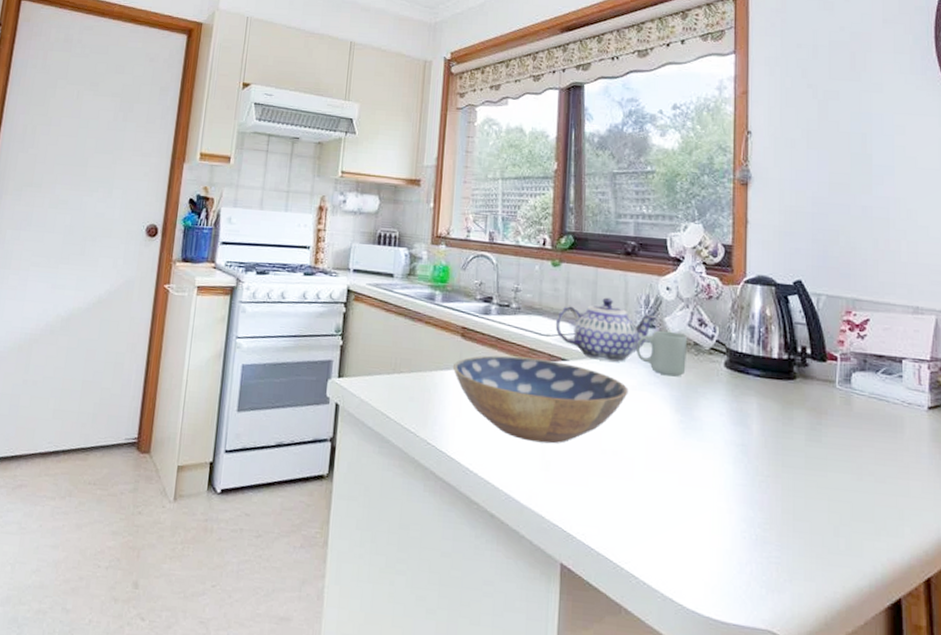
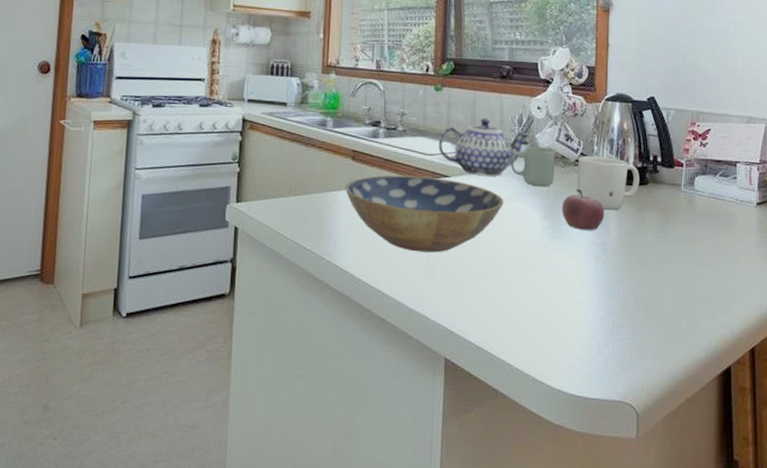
fruit: none [695,380,745,429] -> present [562,189,605,230]
mug: none [712,343,785,407] -> present [577,156,639,210]

